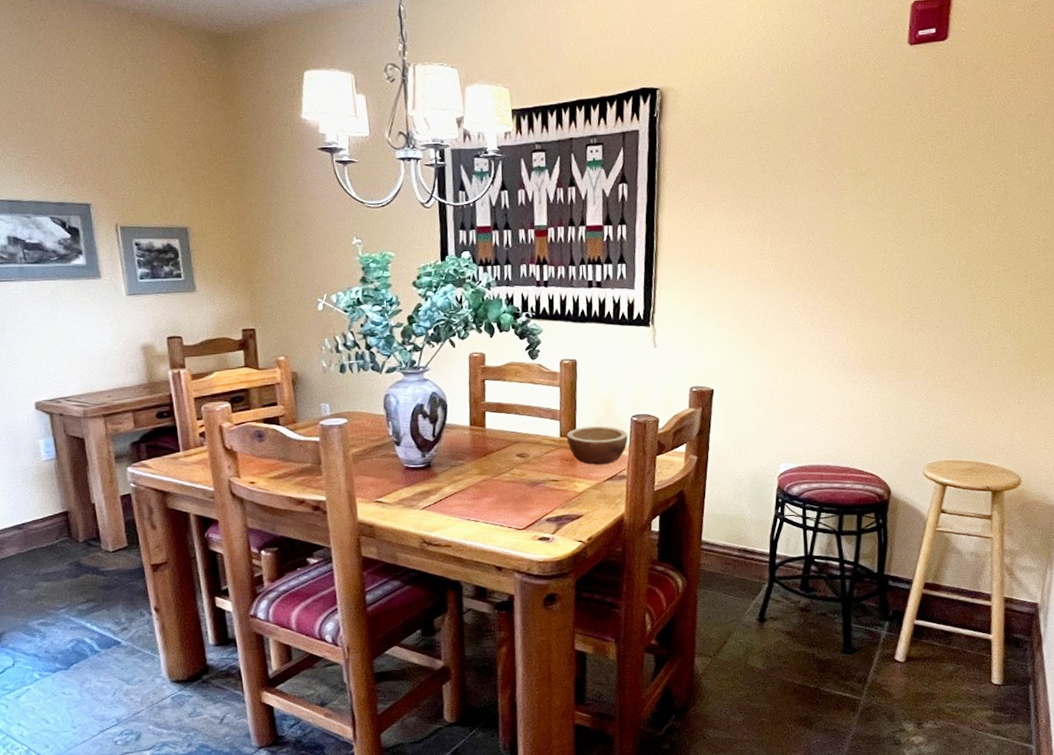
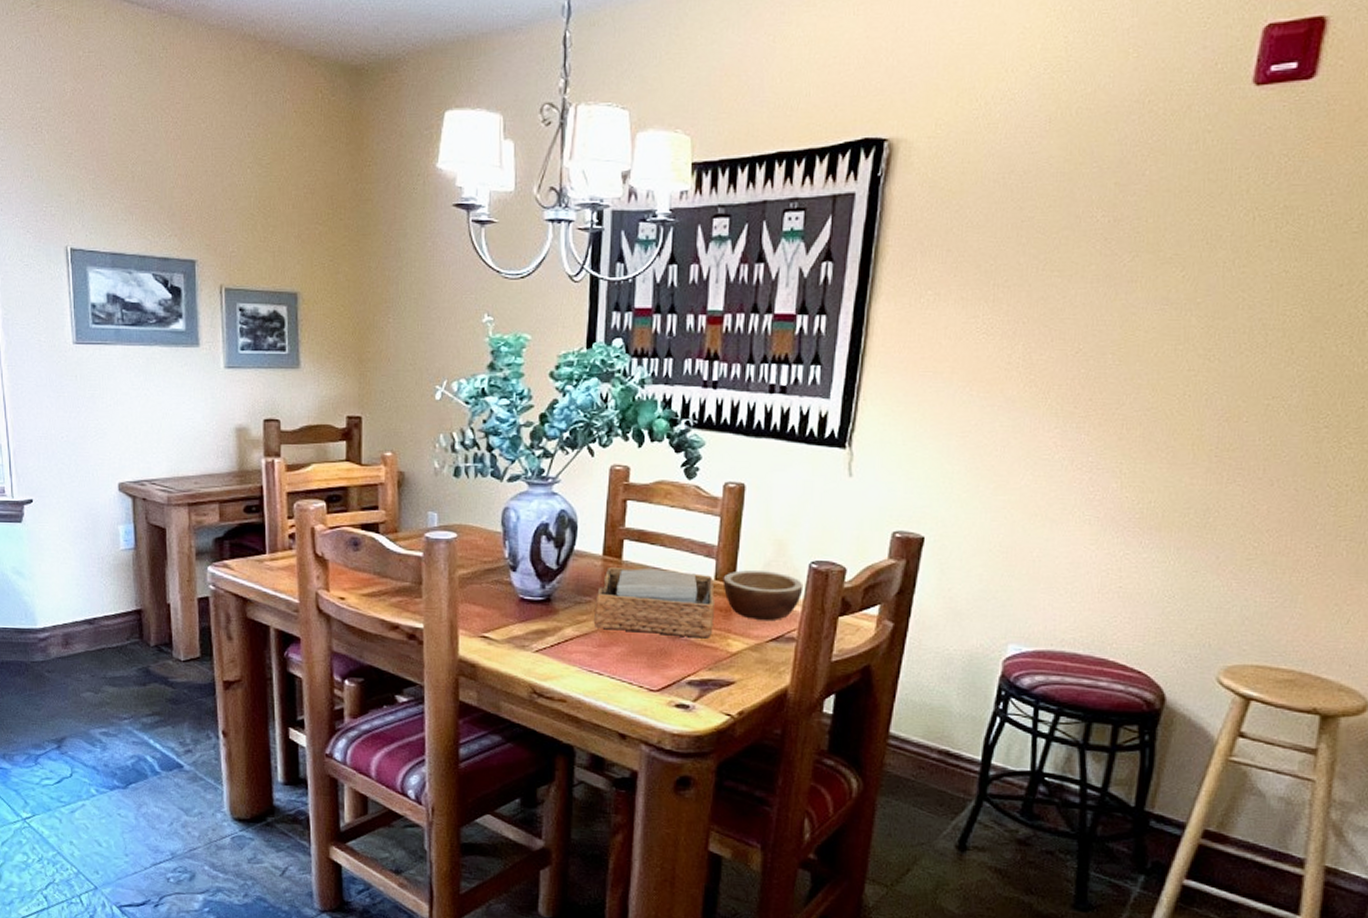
napkin holder: none [467,432,562,485] -> present [593,567,715,639]

